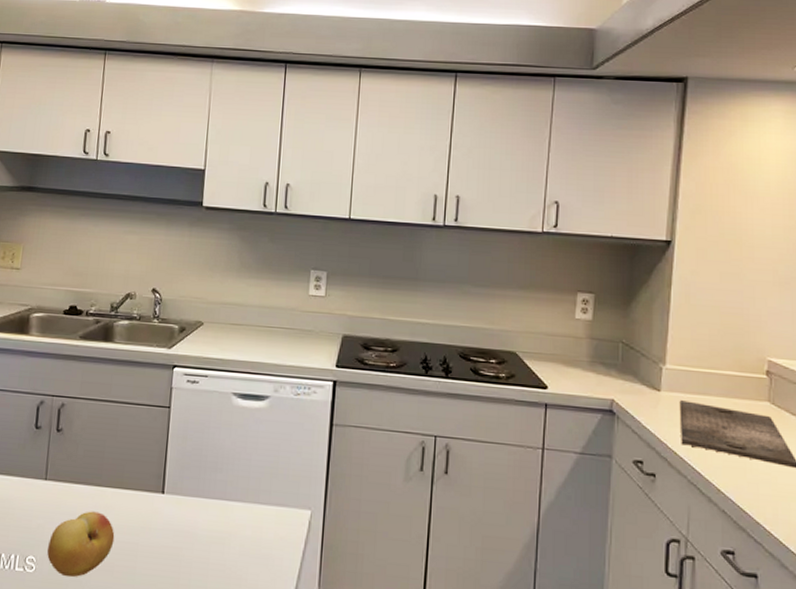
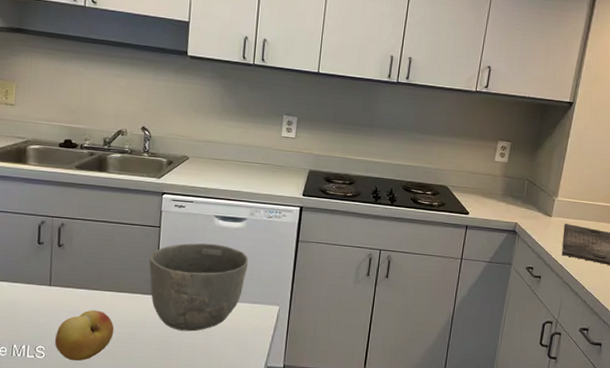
bowl: none [156,427,273,542] -> present [149,243,249,332]

